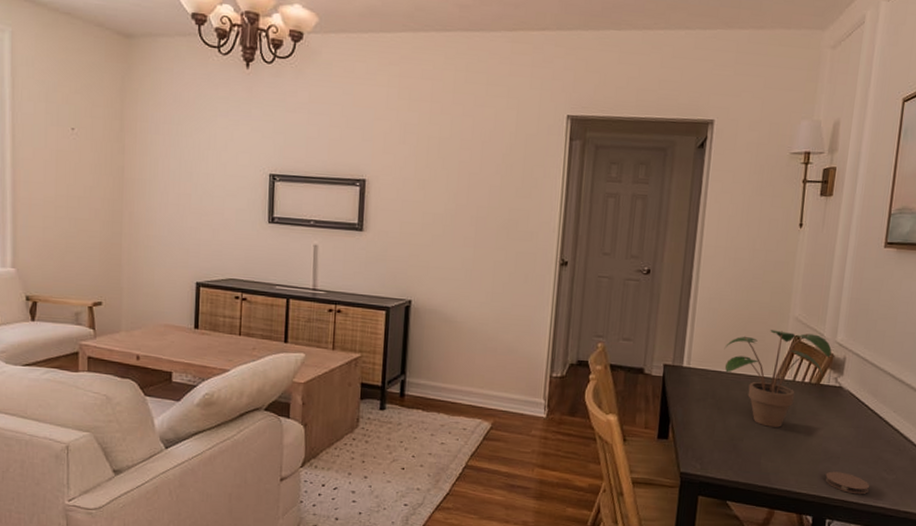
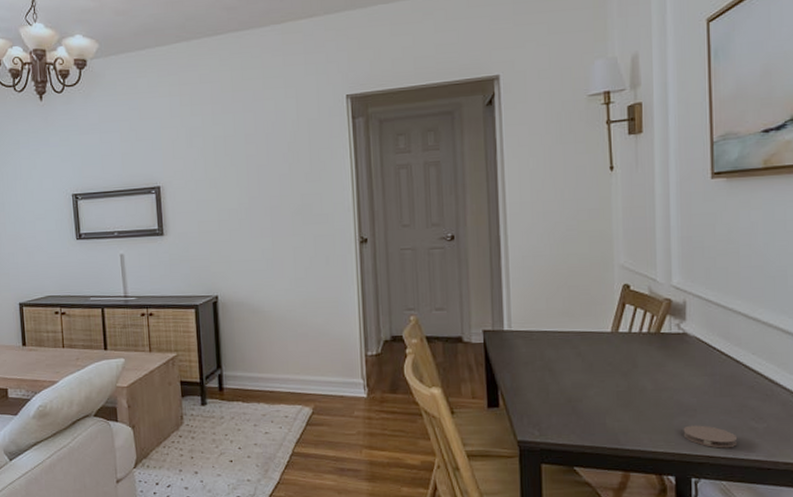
potted plant: present [724,330,832,427] -> none [546,280,668,384]

